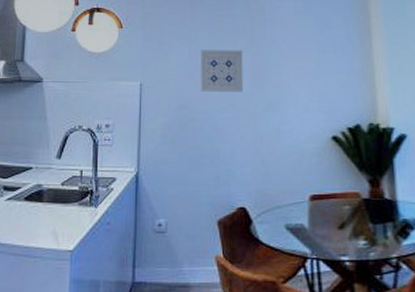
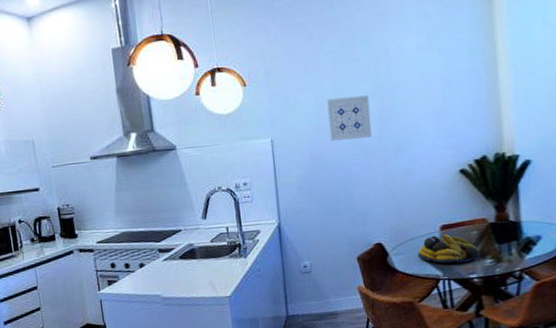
fruit bowl: none [285,206,352,242] -> present [418,234,480,264]

